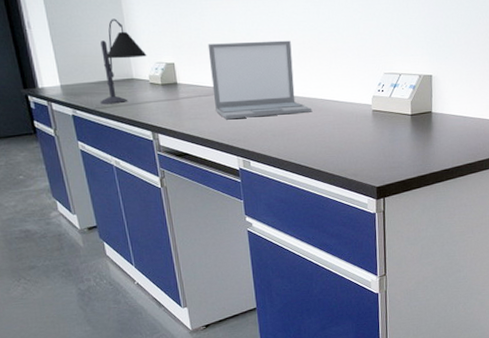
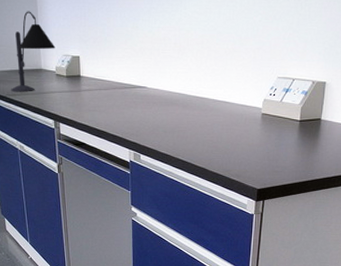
laptop: present [207,40,311,119] -> none [111,39,203,113]

